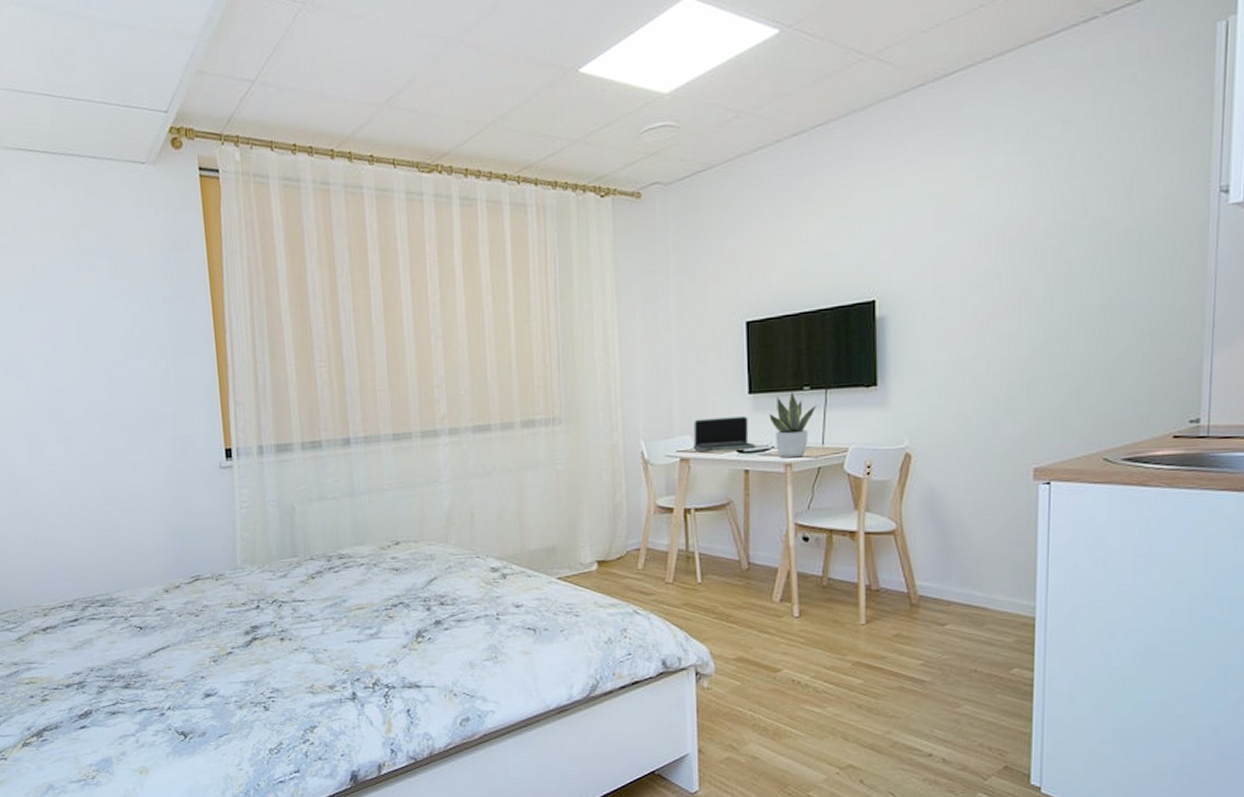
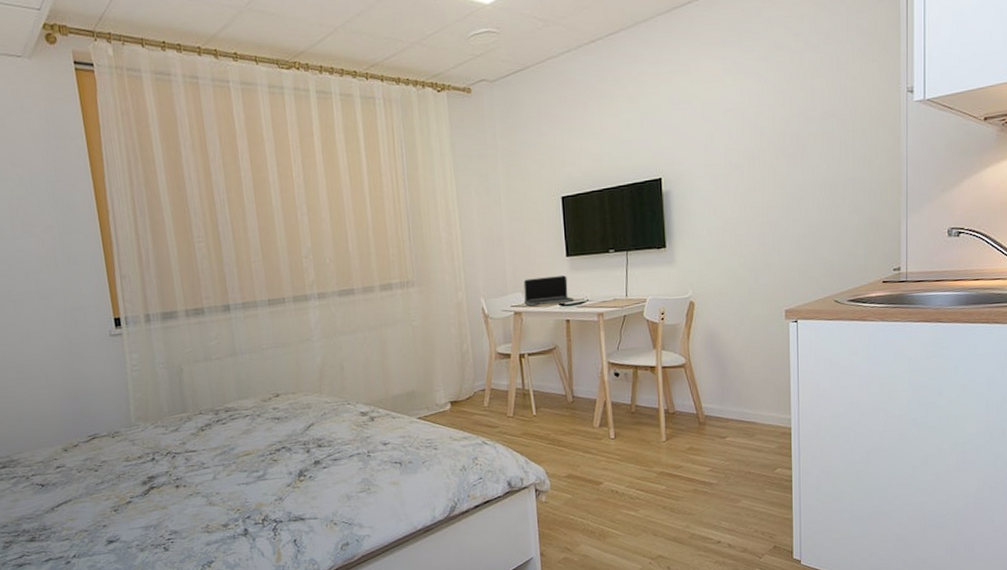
potted plant: present [769,390,817,458] -> none [583,253,621,309]

